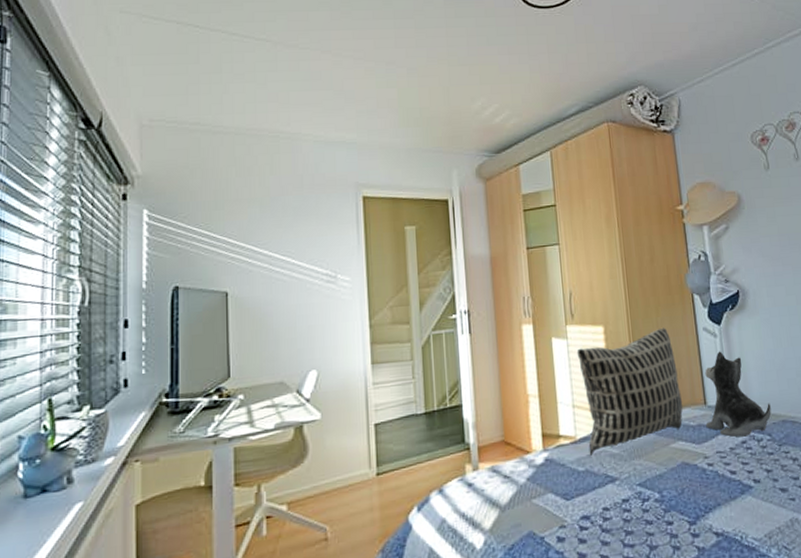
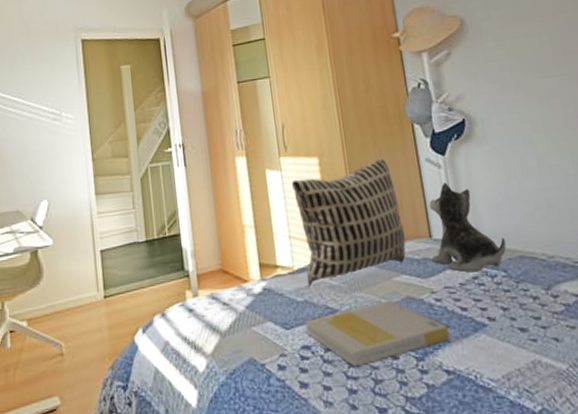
book: none [586,466,720,535] -> present [305,300,451,367]

